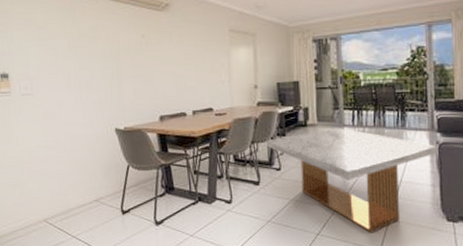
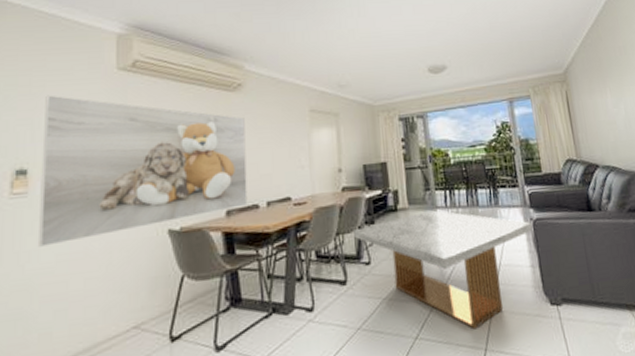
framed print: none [14,12,177,135] -> present [37,95,248,247]

